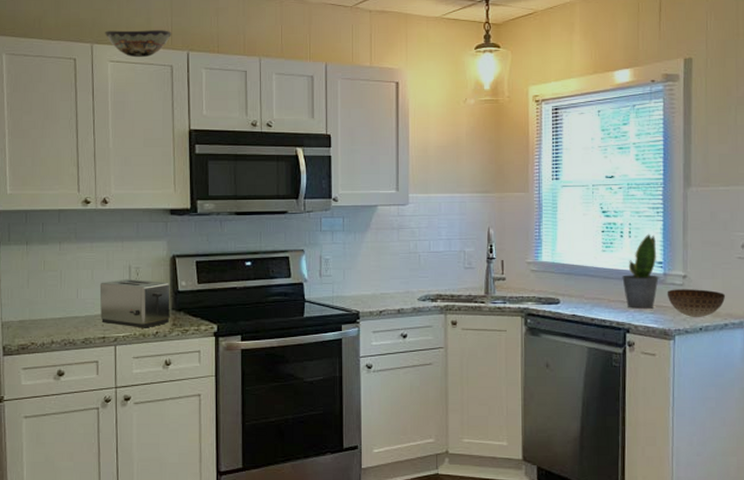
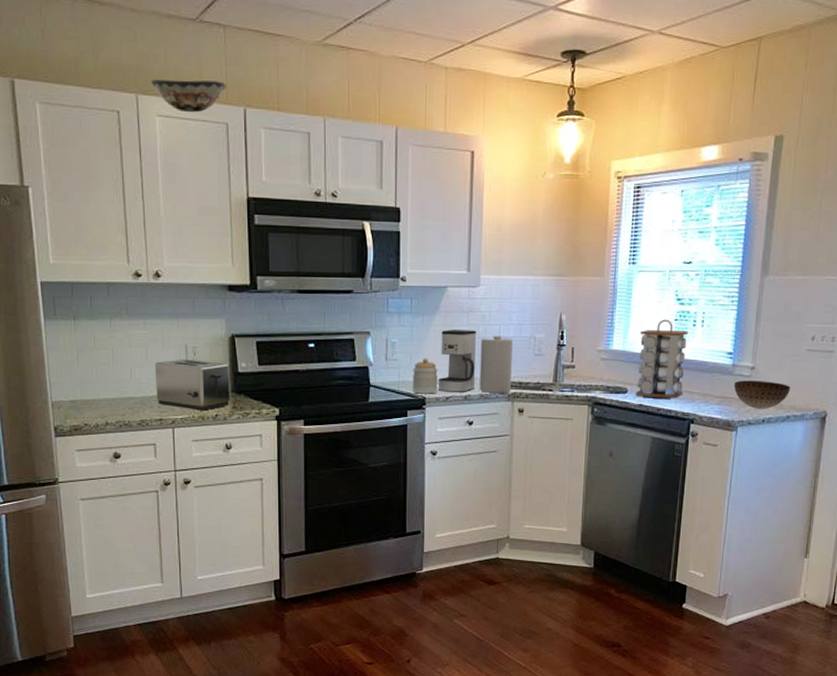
jar: none [345,273,371,308] -> present [412,358,438,394]
coffee maker: none [371,246,408,307] -> present [437,330,477,393]
paper towel holder: none [411,251,443,306] -> present [479,336,513,393]
spice rack: none [567,231,616,308] -> present [635,319,689,399]
potted plant: present [622,233,659,310] -> none [691,323,728,401]

